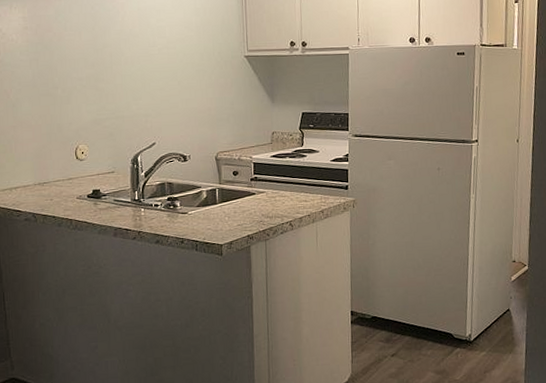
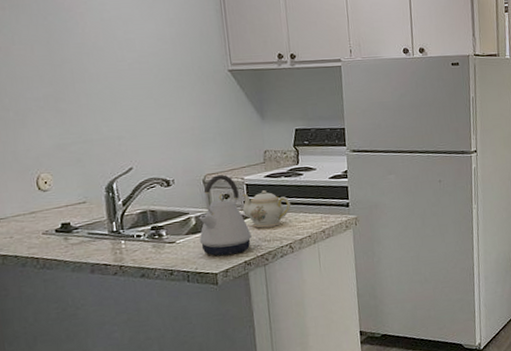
kettle: none [208,153,255,229] -> present [199,175,252,256]
teapot: none [249,169,294,205] -> present [241,190,292,228]

